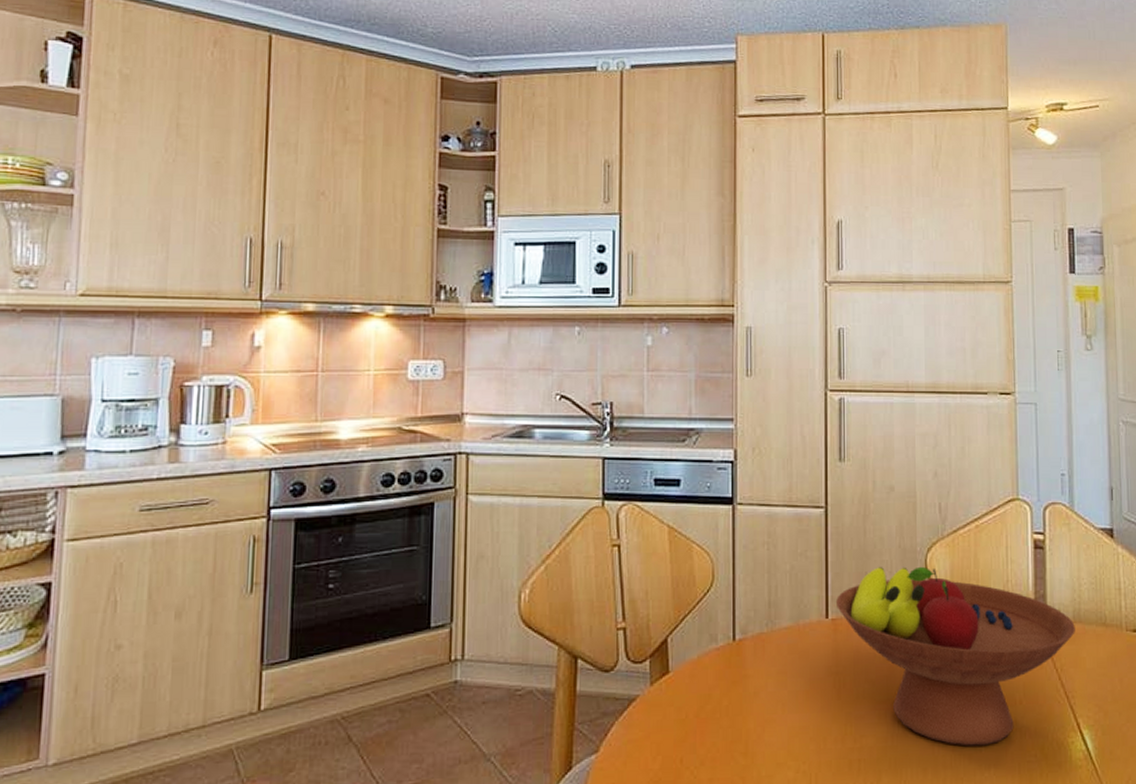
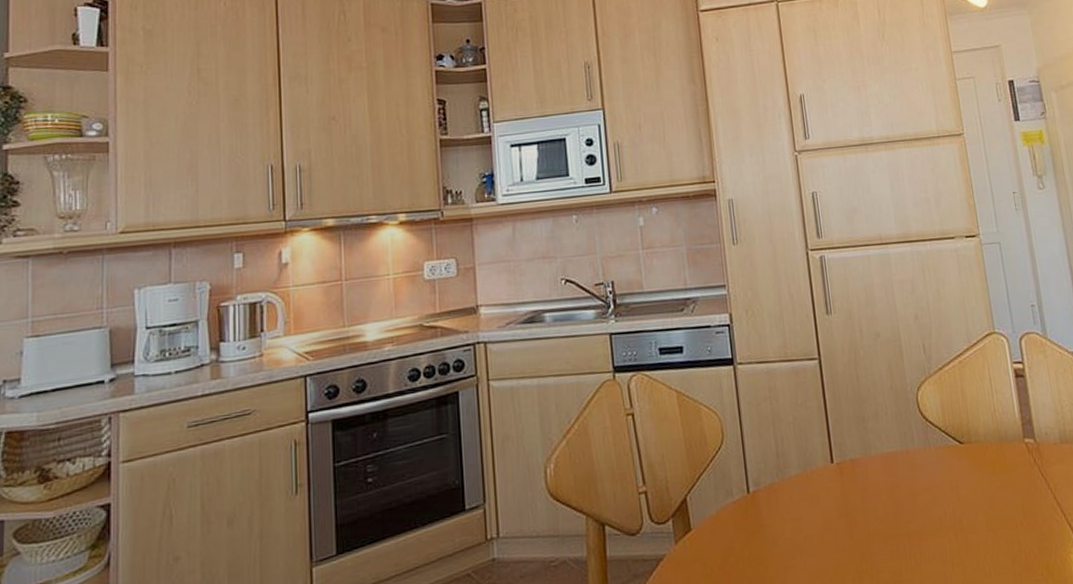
fruit bowl: present [835,566,1075,746] -> none [838,404,1064,572]

